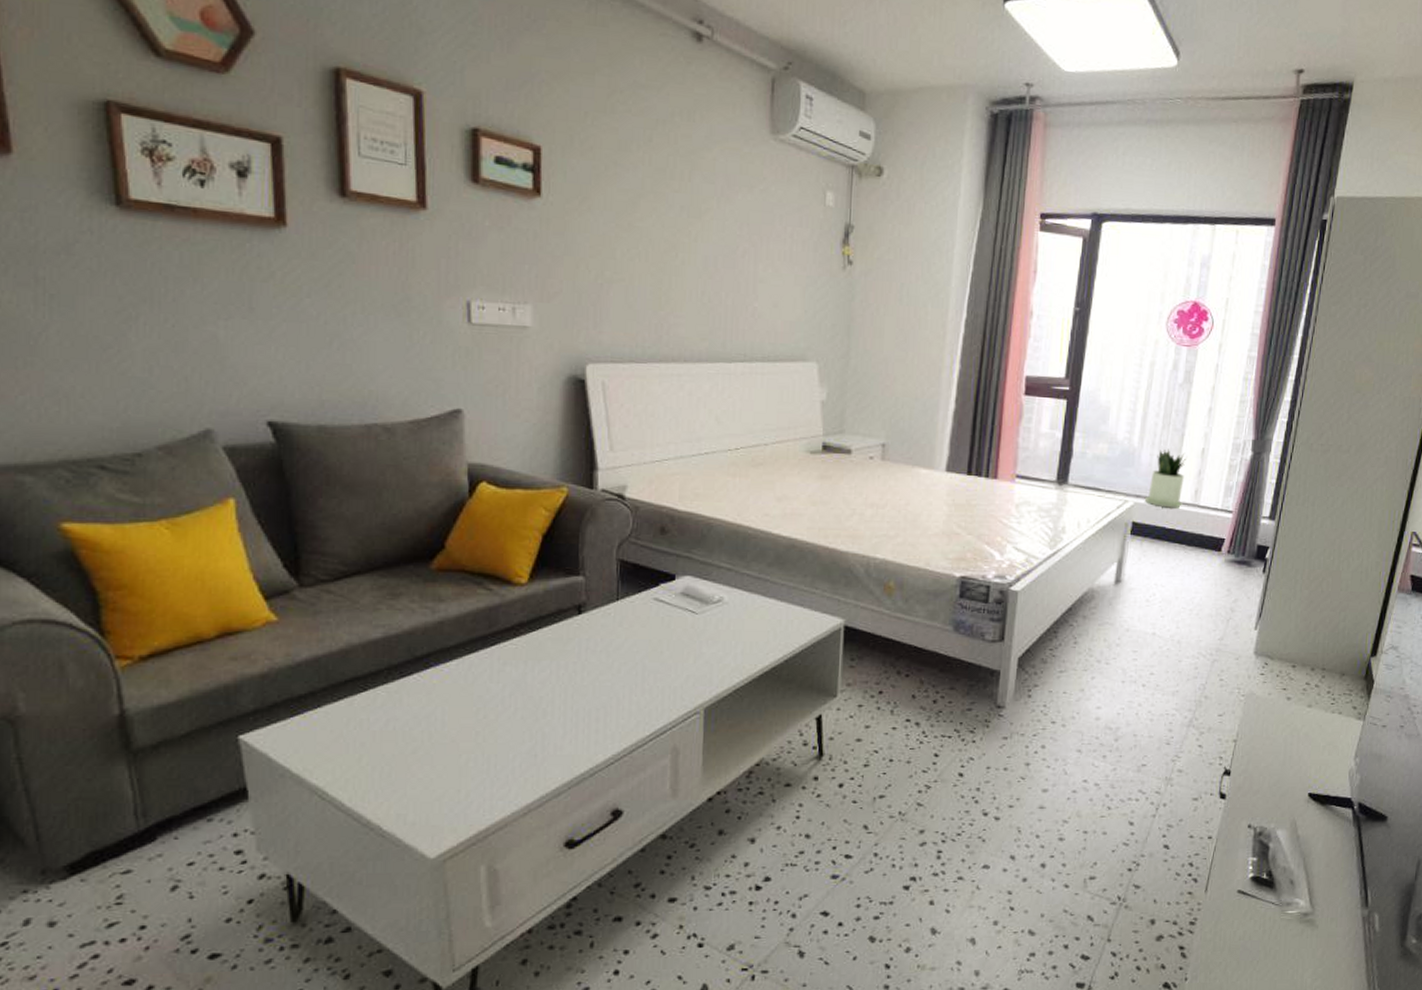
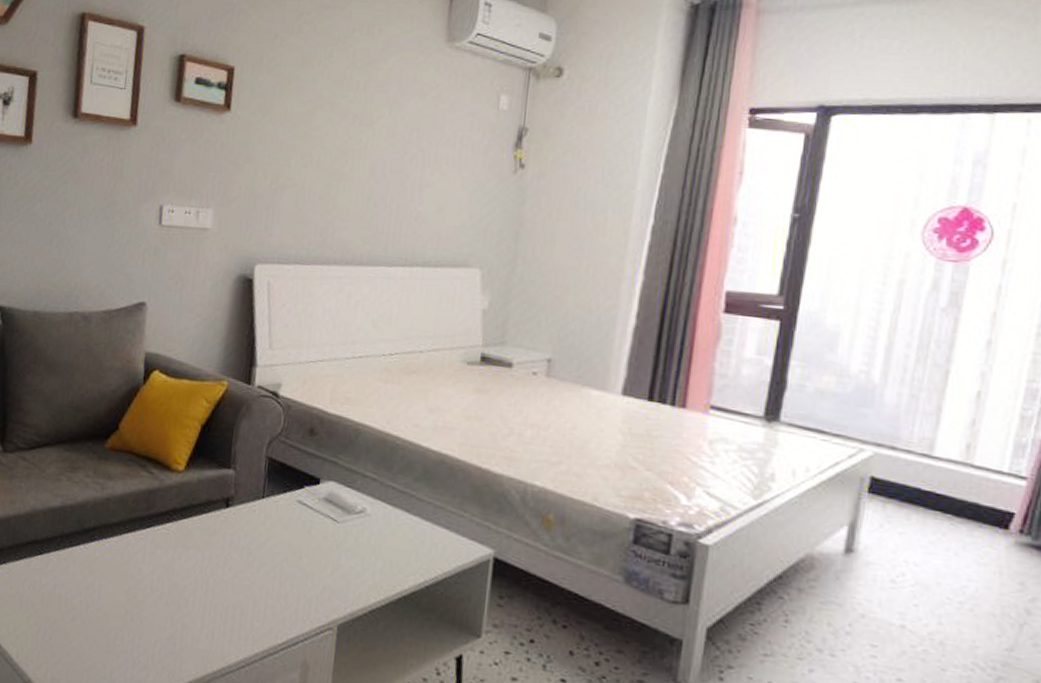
planter: present [1144,449,1186,508] -> none [888,388,953,466]

